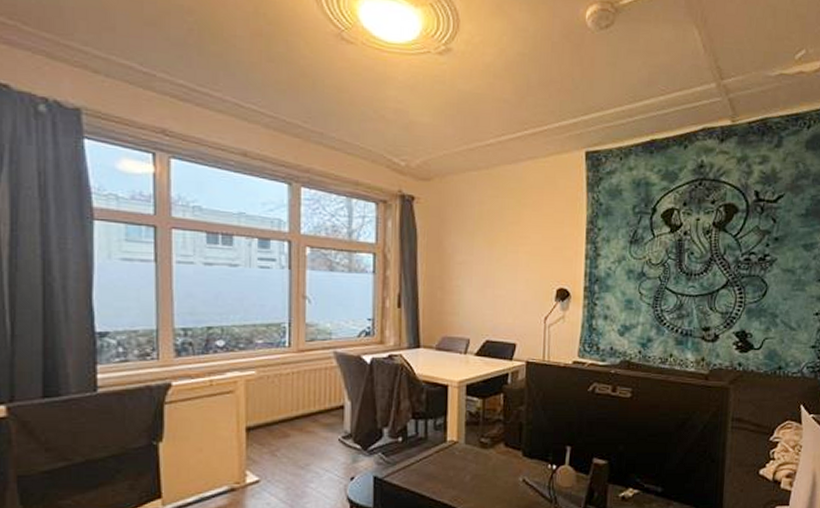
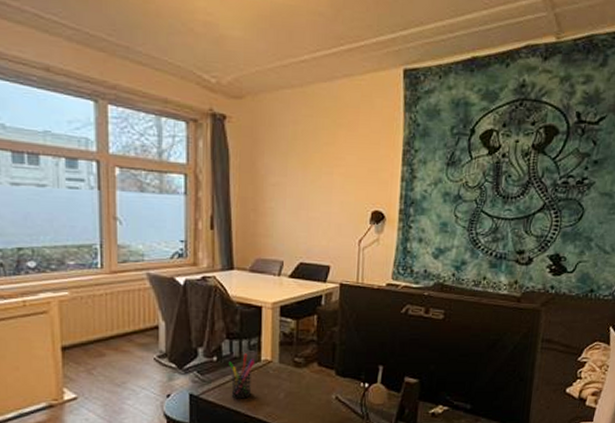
pen holder: none [413,434,440,483] -> present [228,353,255,400]

